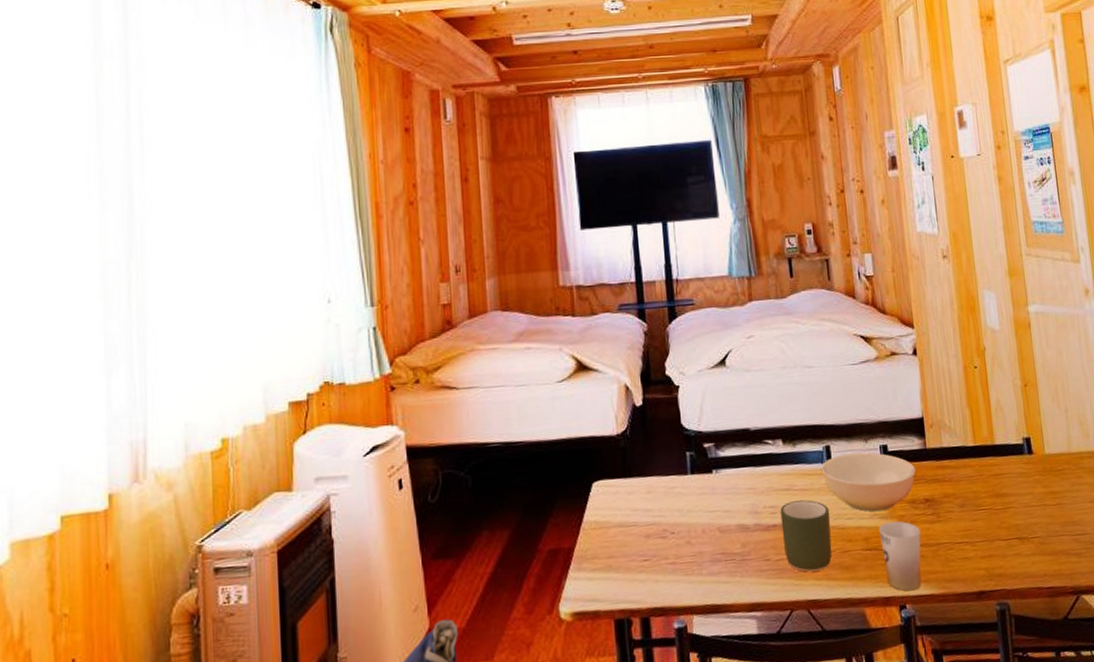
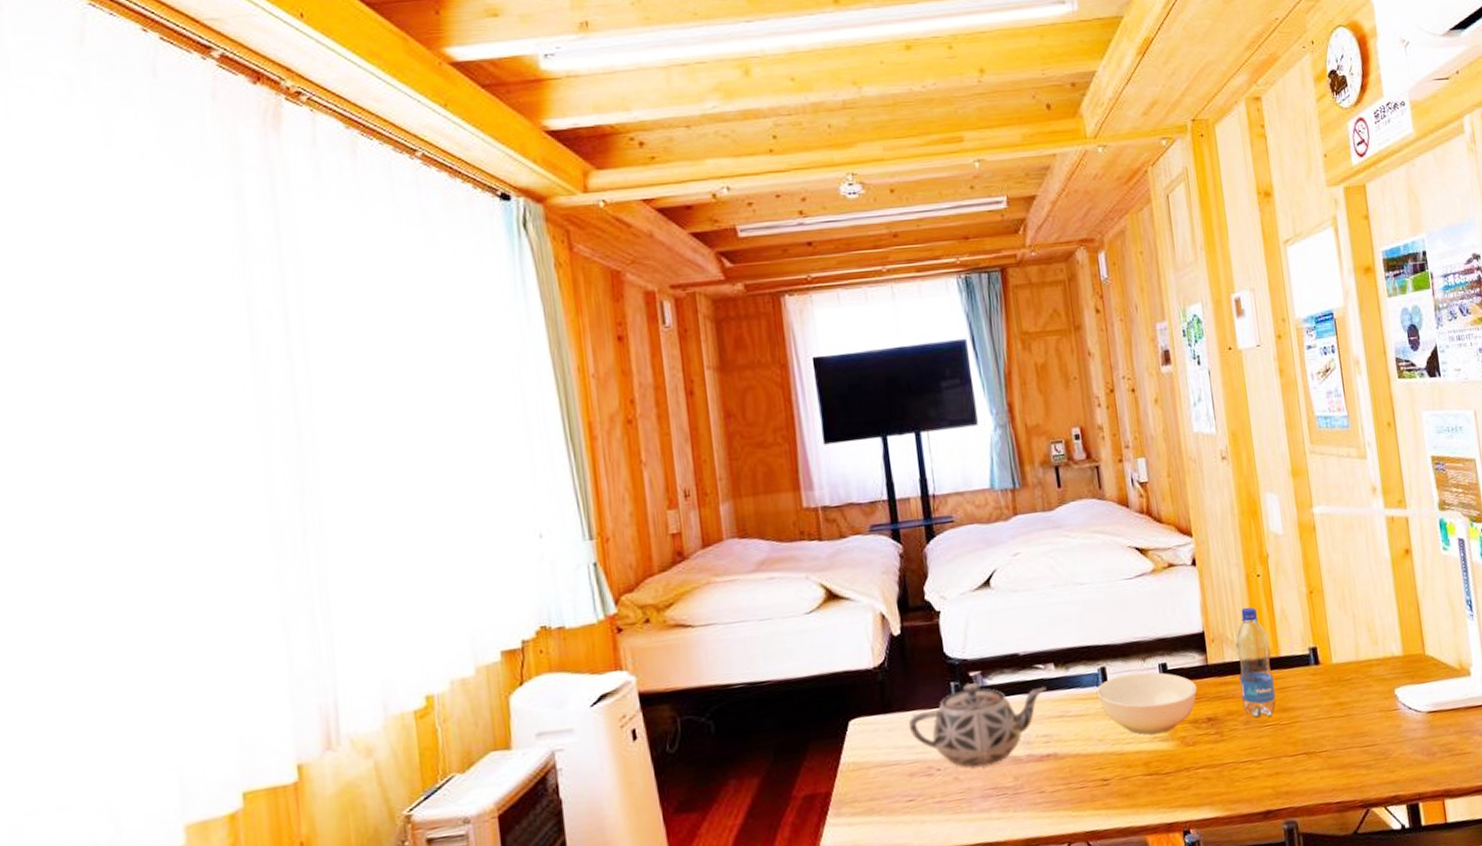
teapot: none [646,453,774,533] -> present [908,682,1046,767]
mug: present [780,500,832,572] -> none [1054,726,1111,803]
cup: present [878,521,922,592] -> none [1159,742,1206,816]
bottle: none [952,396,991,502] -> present [1235,607,1276,718]

